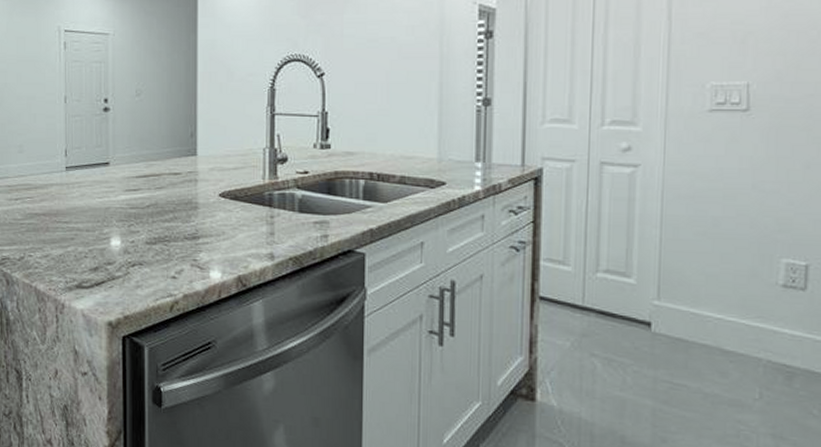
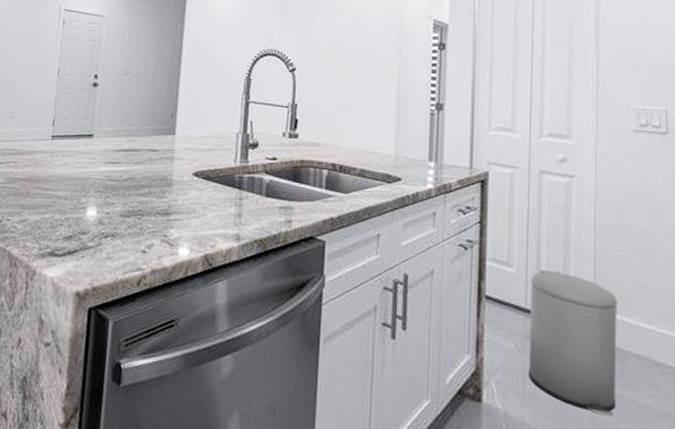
pedal bin: none [586,266,684,407] -> present [529,270,617,417]

